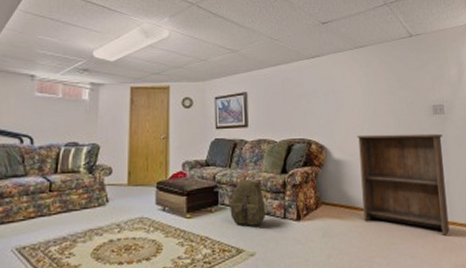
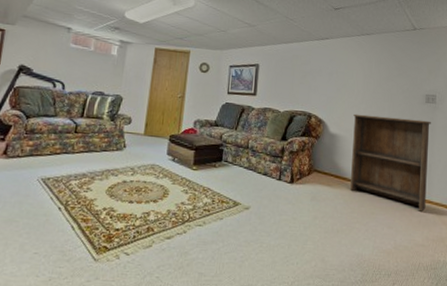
backpack: present [230,178,266,226] -> none [231,141,264,184]

